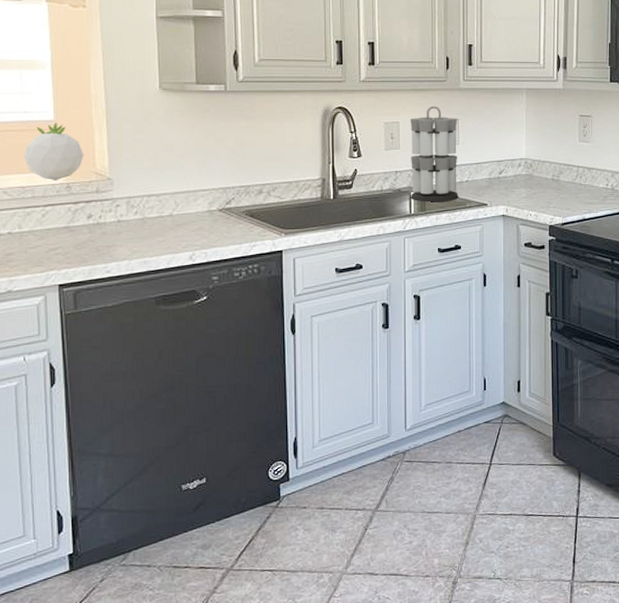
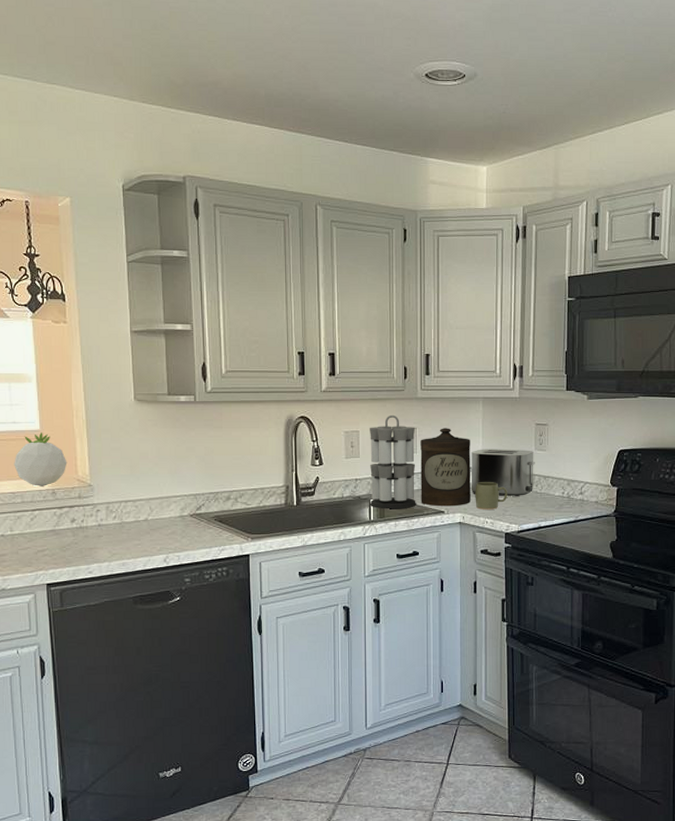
canister: none [463,119,514,199] -> present [420,428,471,507]
toaster: none [514,140,579,189] -> present [470,449,535,497]
mug: none [518,174,552,202] -> present [475,482,508,510]

